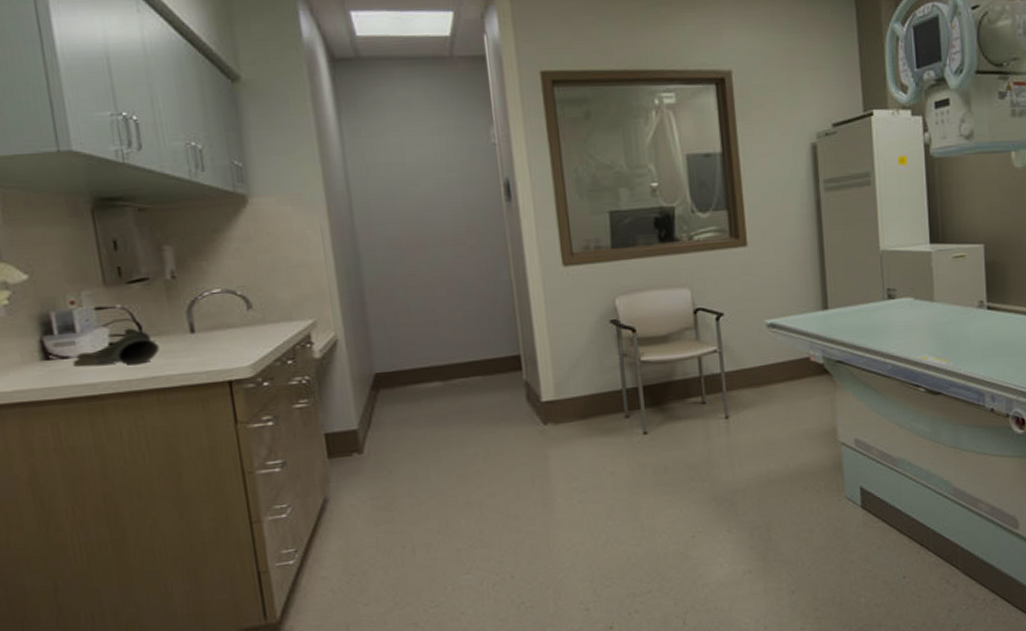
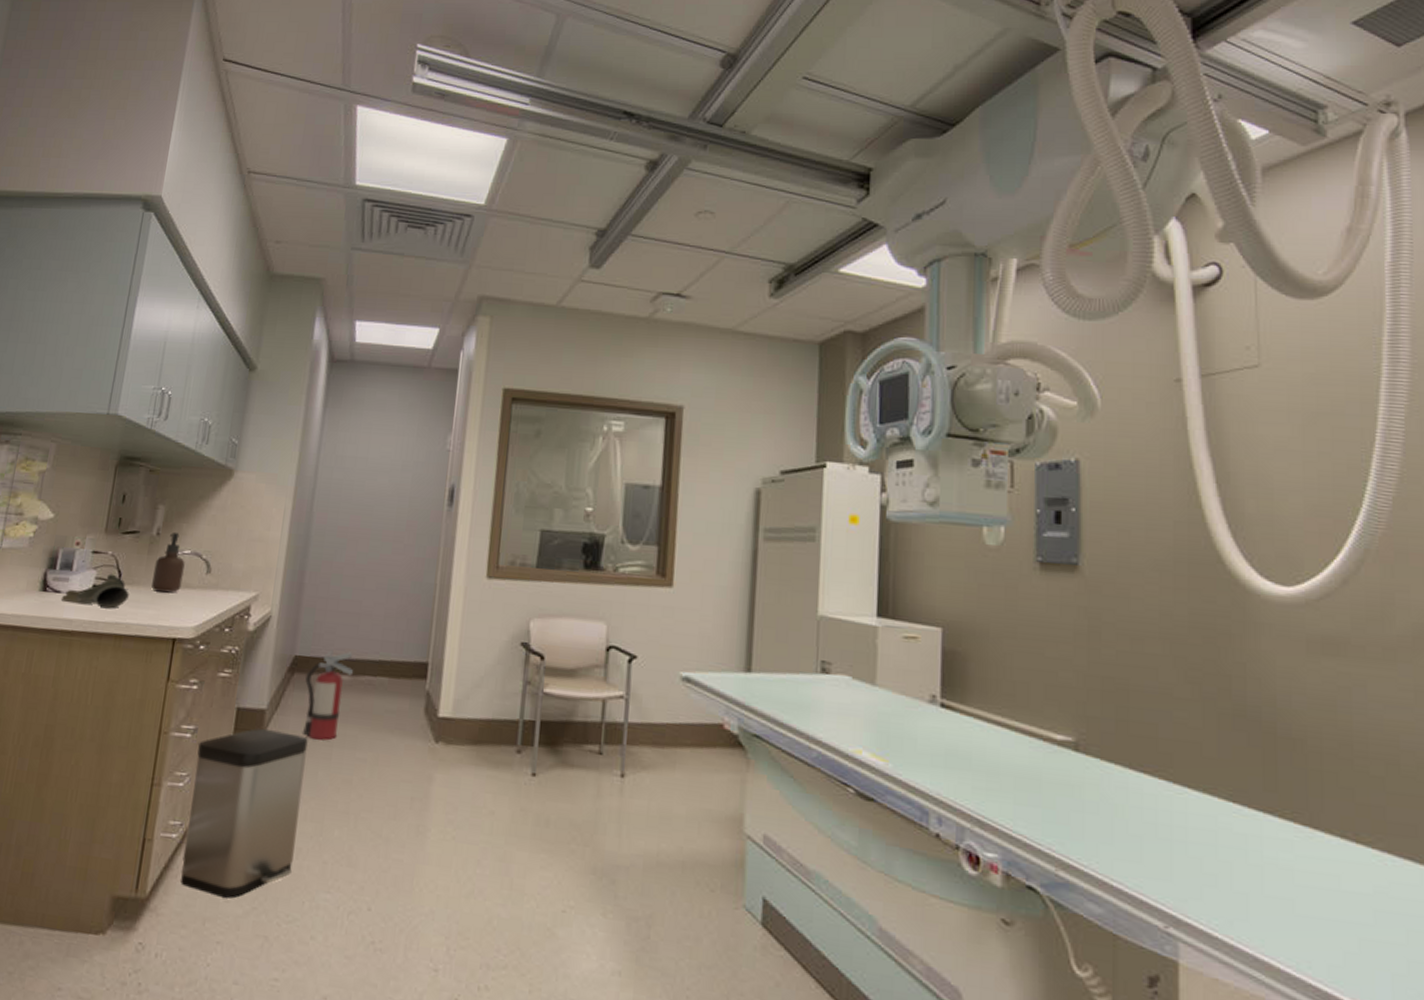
soap dispenser: none [180,271,221,338] -> present [151,531,185,593]
pedal bin: none [292,446,426,603] -> present [181,728,308,899]
fire extinguisher: none [393,359,443,447] -> present [303,650,353,741]

